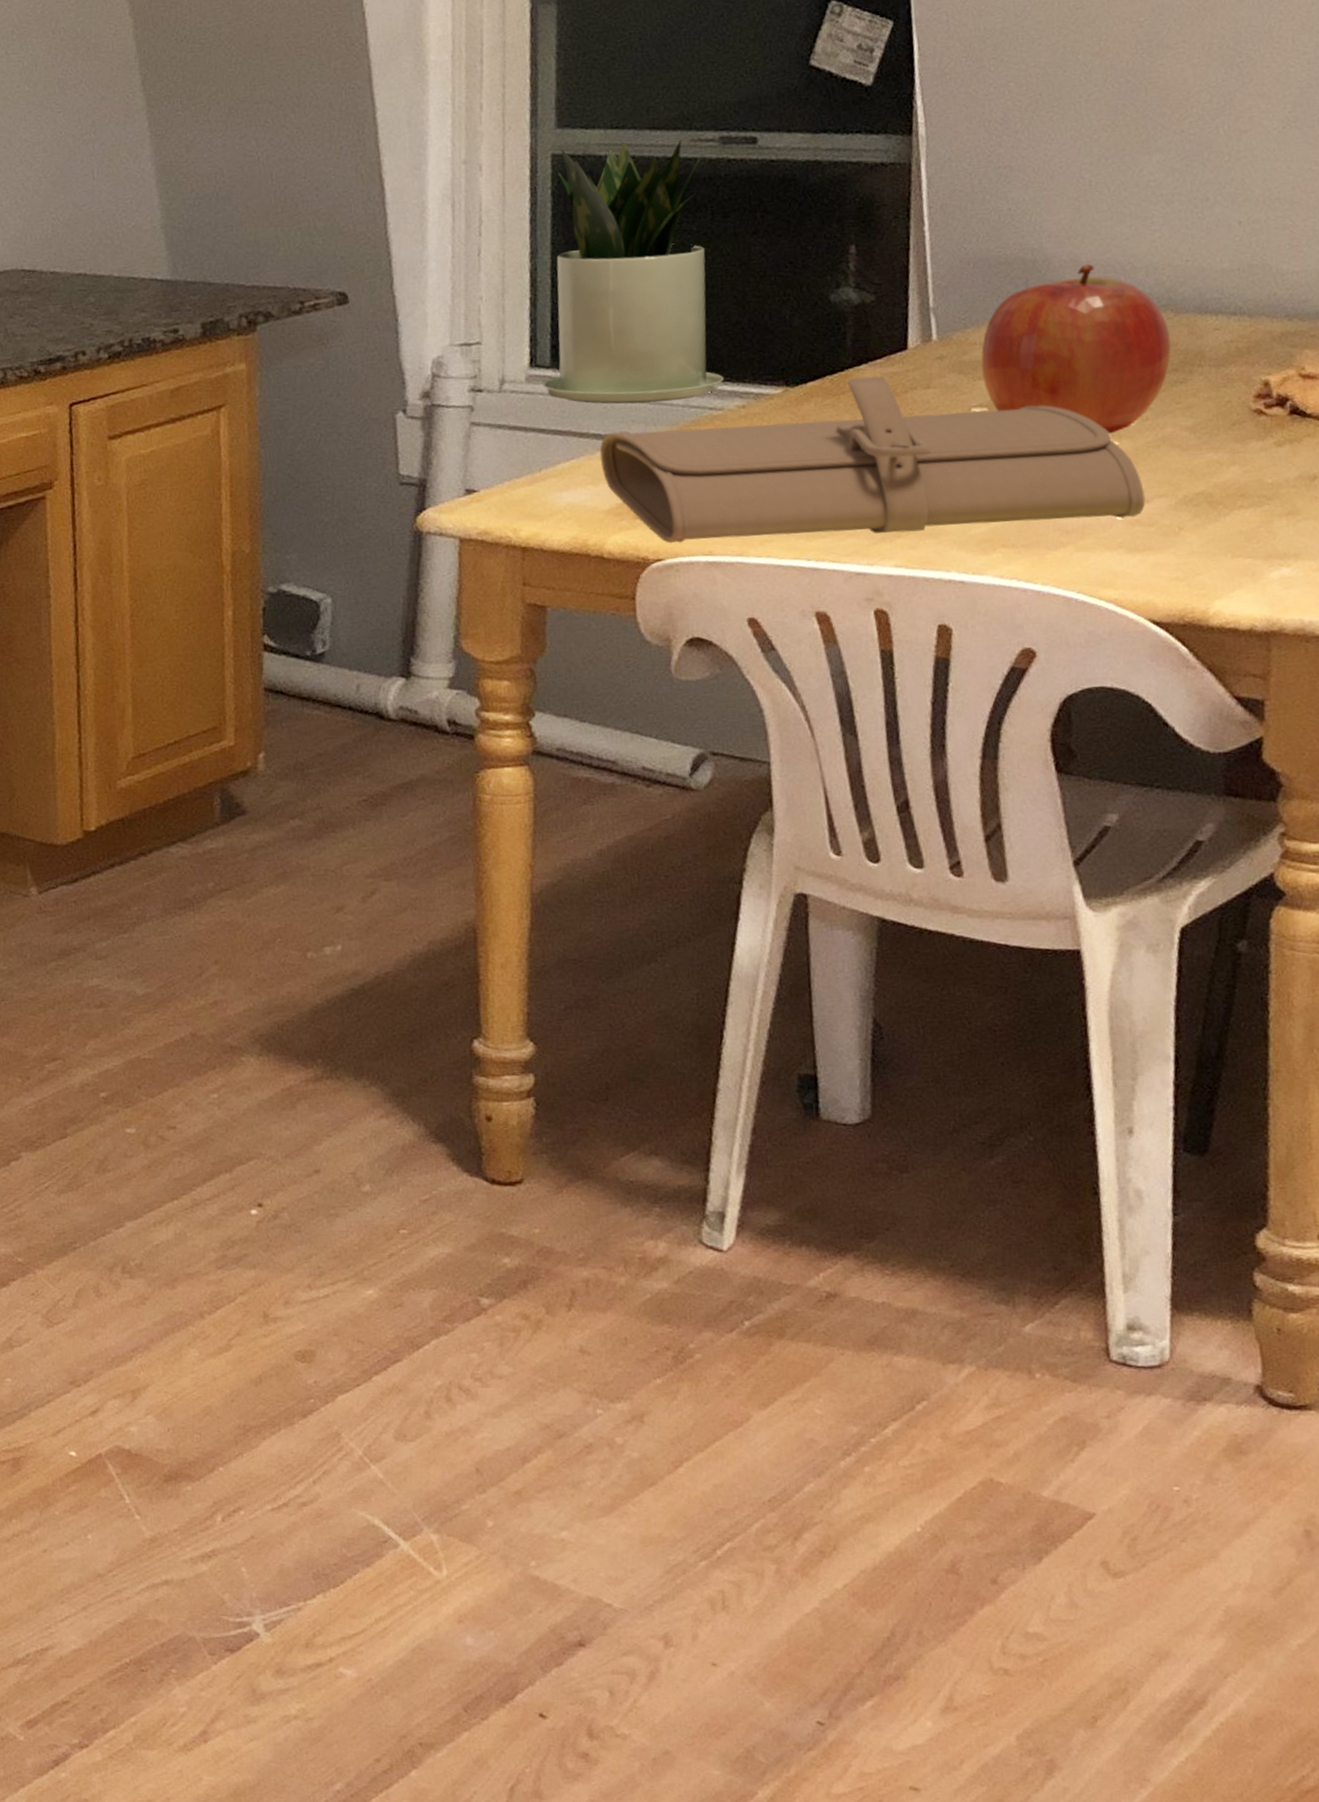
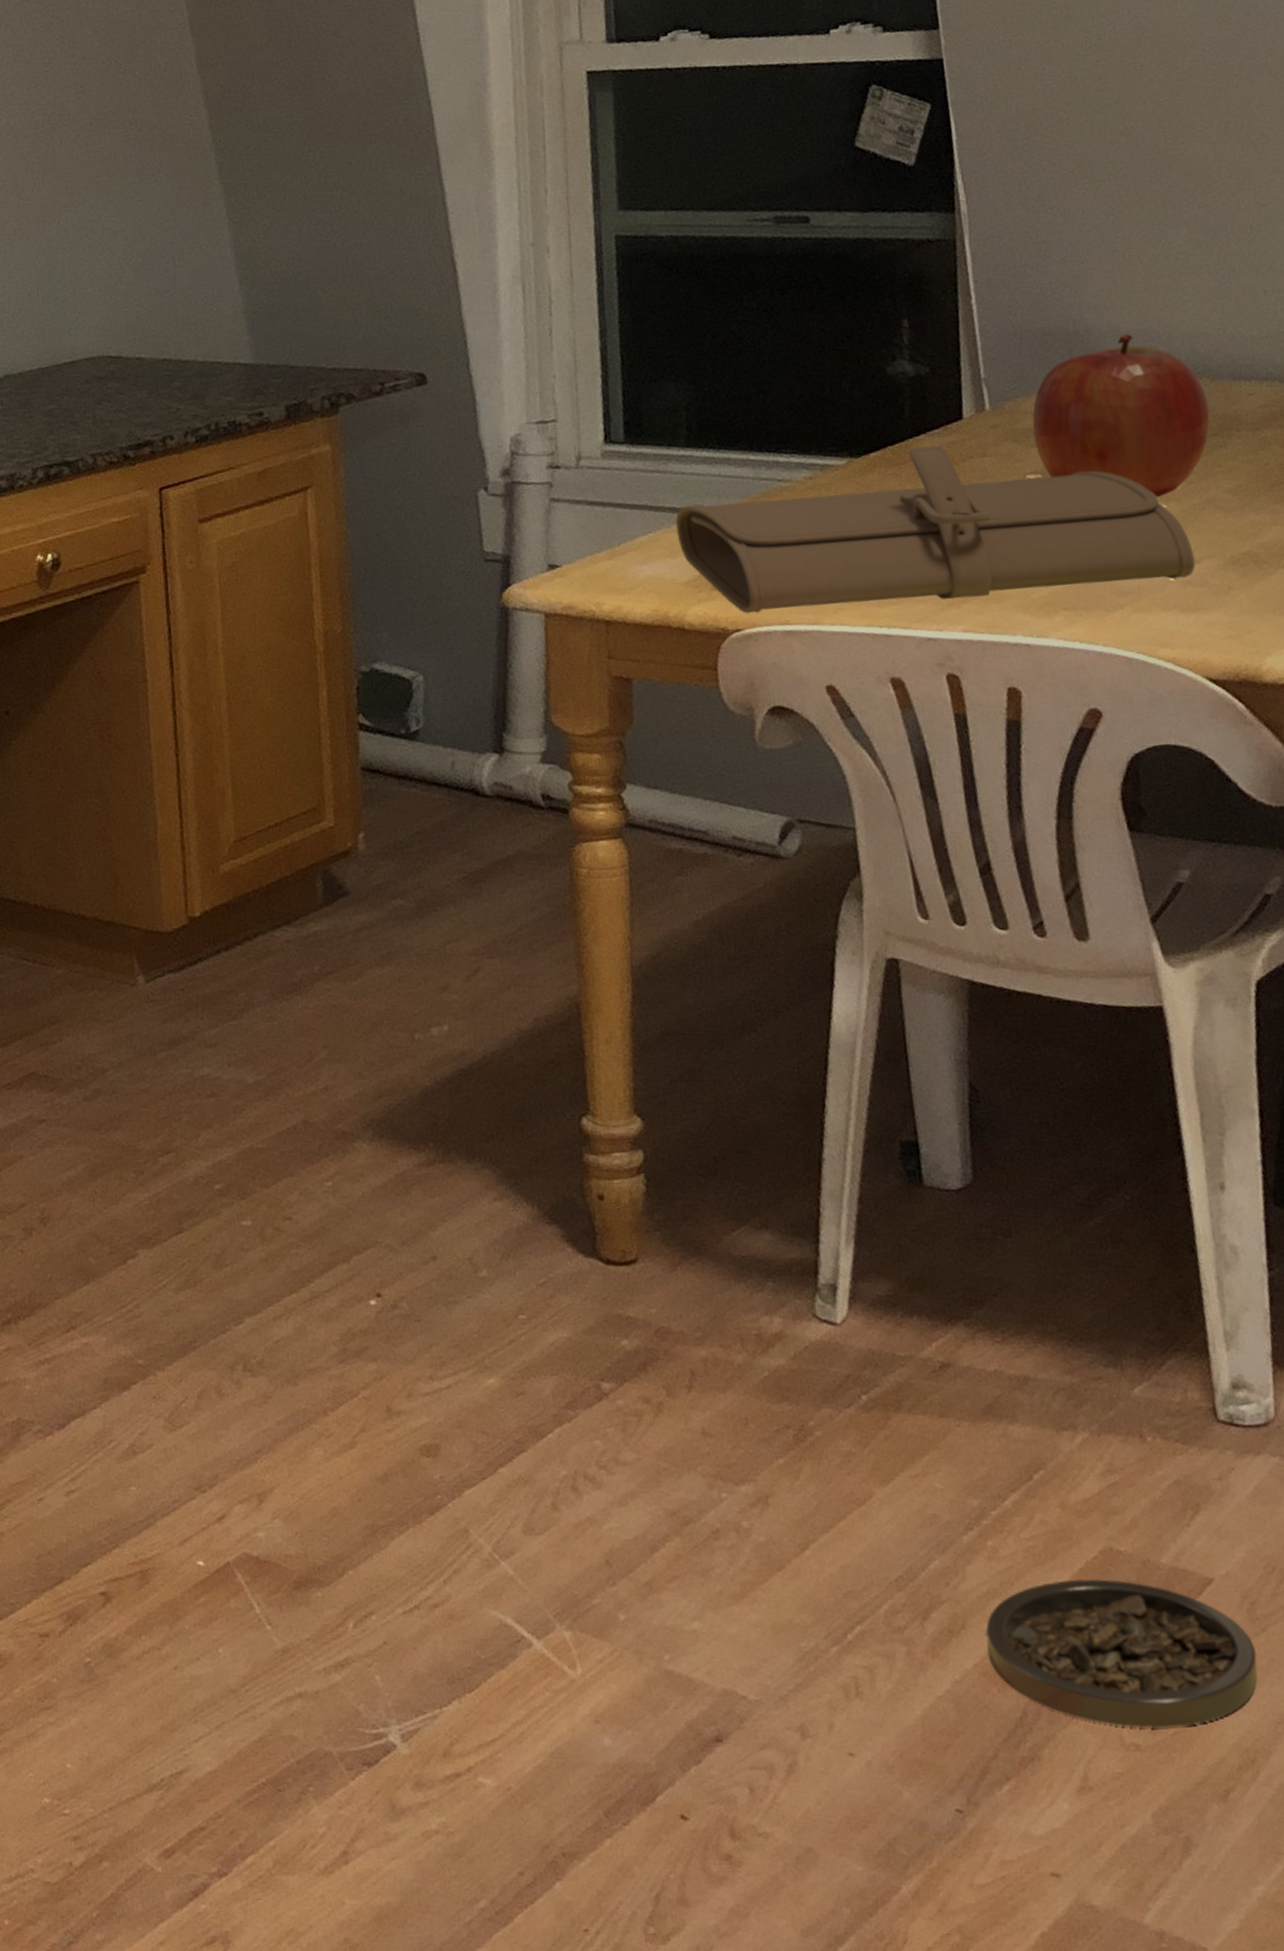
planter: present [543,139,724,405] -> none [618,219,791,478]
pet bowl: none [858,1507,1136,1655] -> present [986,1578,1259,1729]

